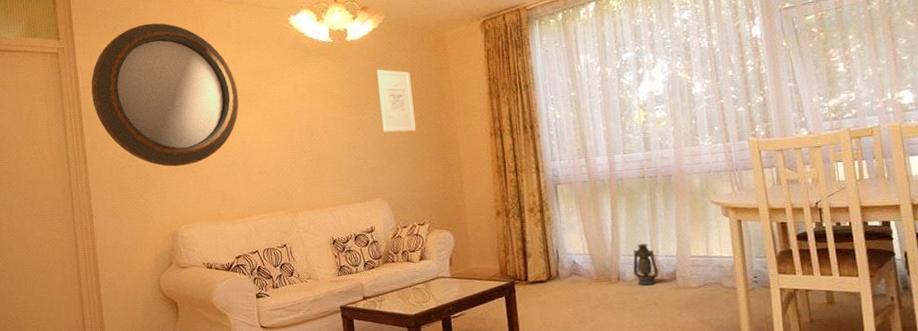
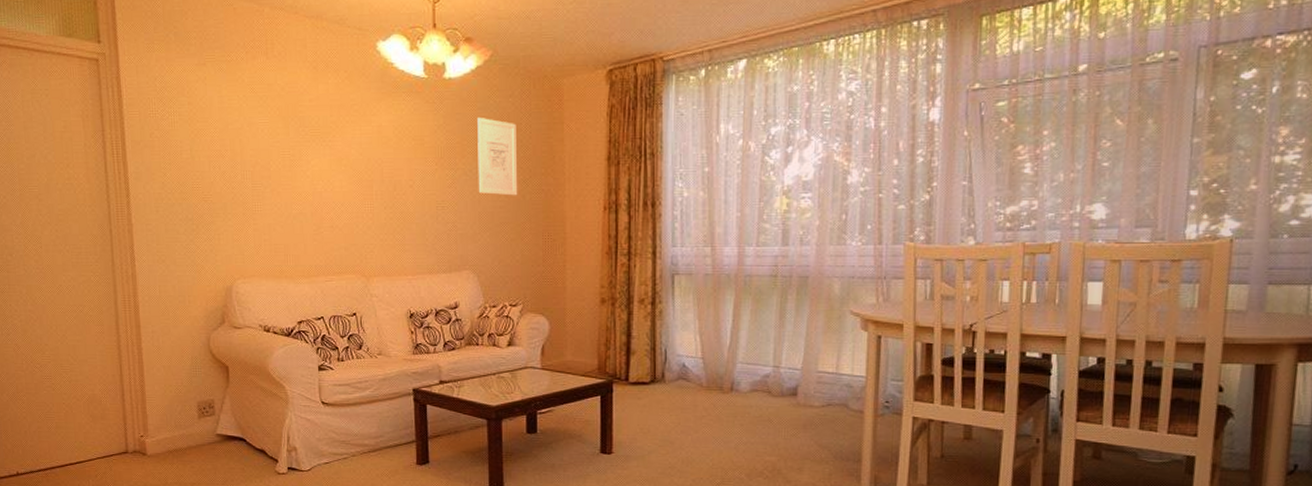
home mirror: present [91,23,239,167] -> none [137,33,312,210]
lantern: present [633,243,660,286] -> none [750,351,780,399]

